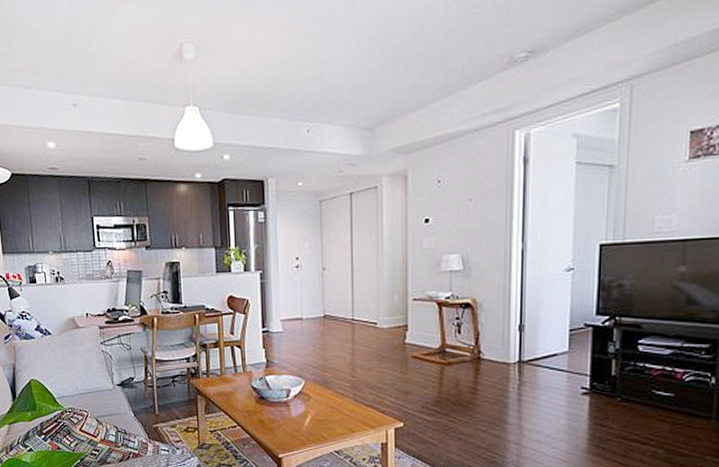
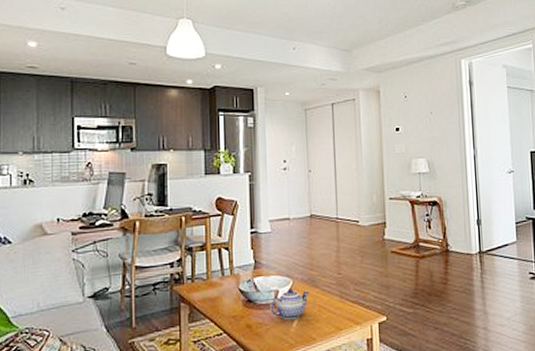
teapot: none [282,389,322,419] -> present [270,289,309,321]

